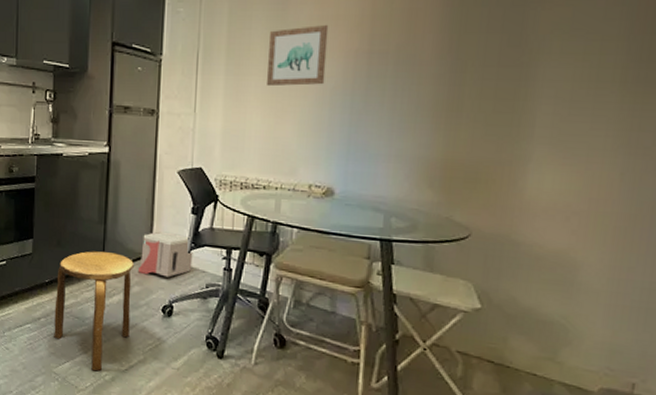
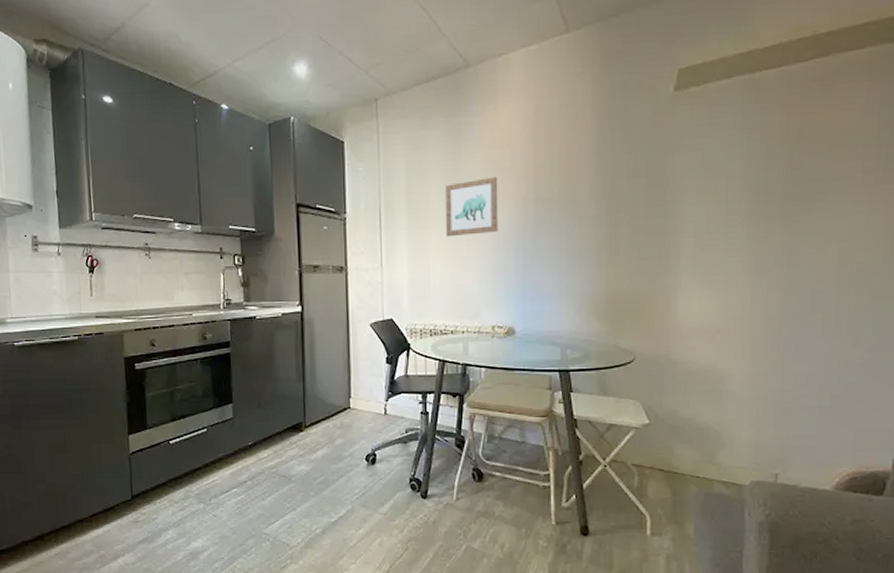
stool: present [54,251,135,371] -> none [260,409,336,527]
architectural model: present [137,231,193,277] -> none [339,383,391,427]

